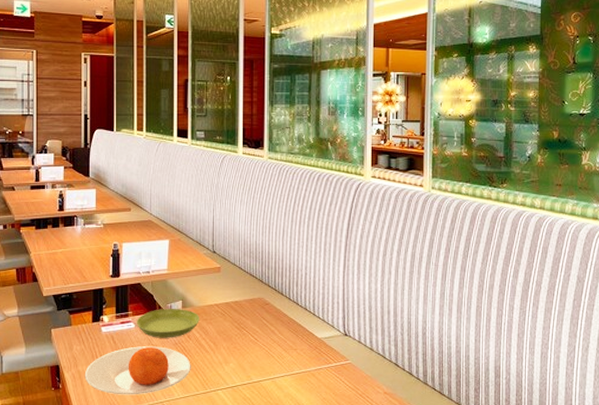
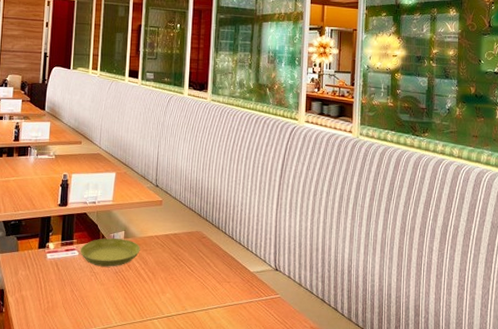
plate: present [84,346,191,395] -> none [27,273,130,322]

